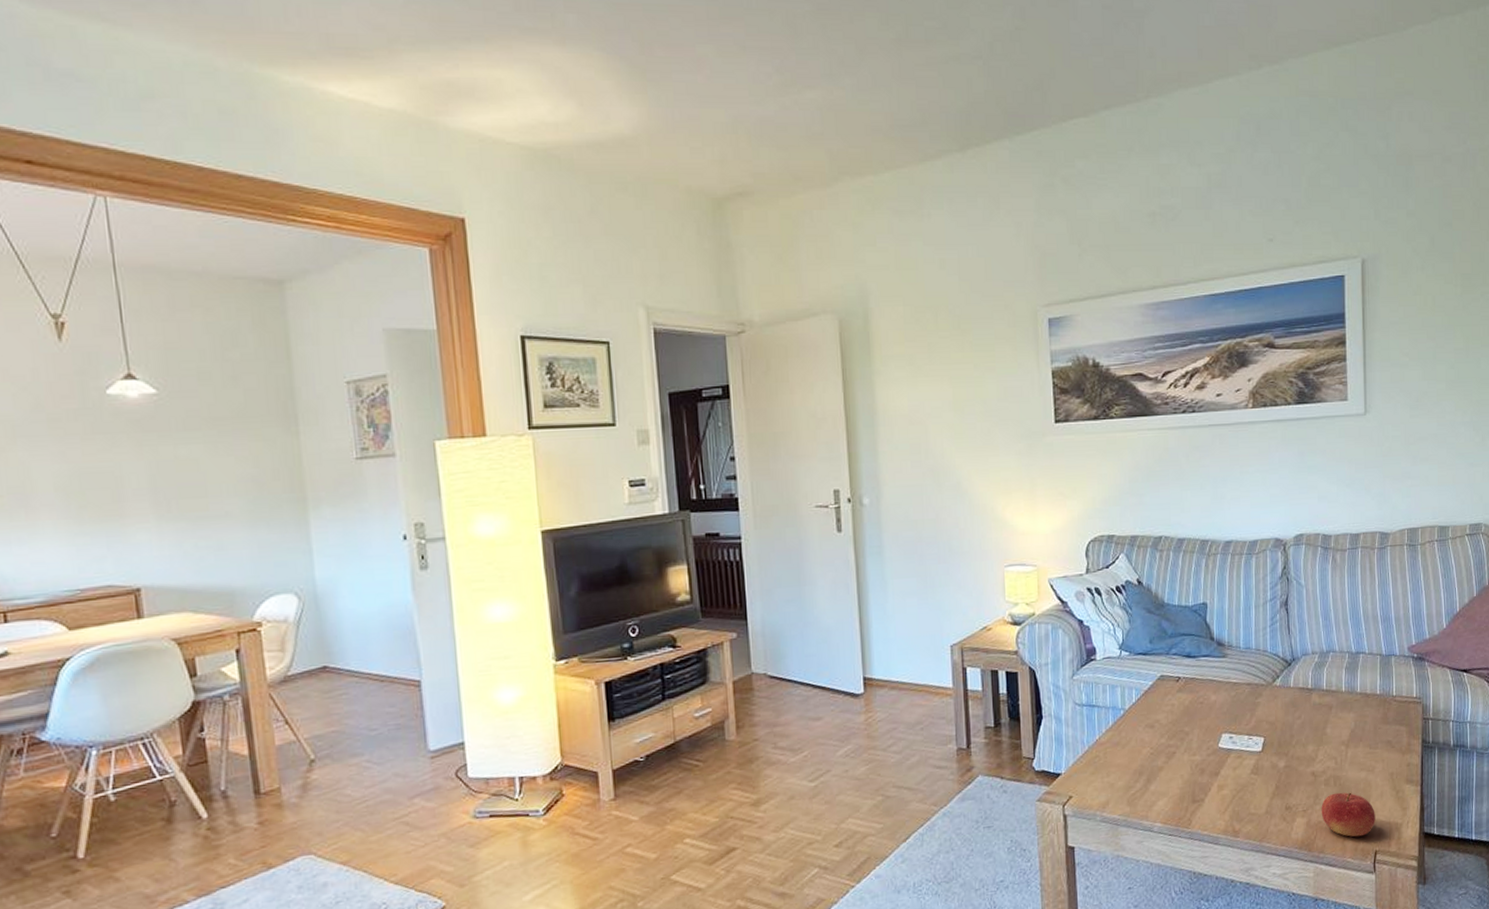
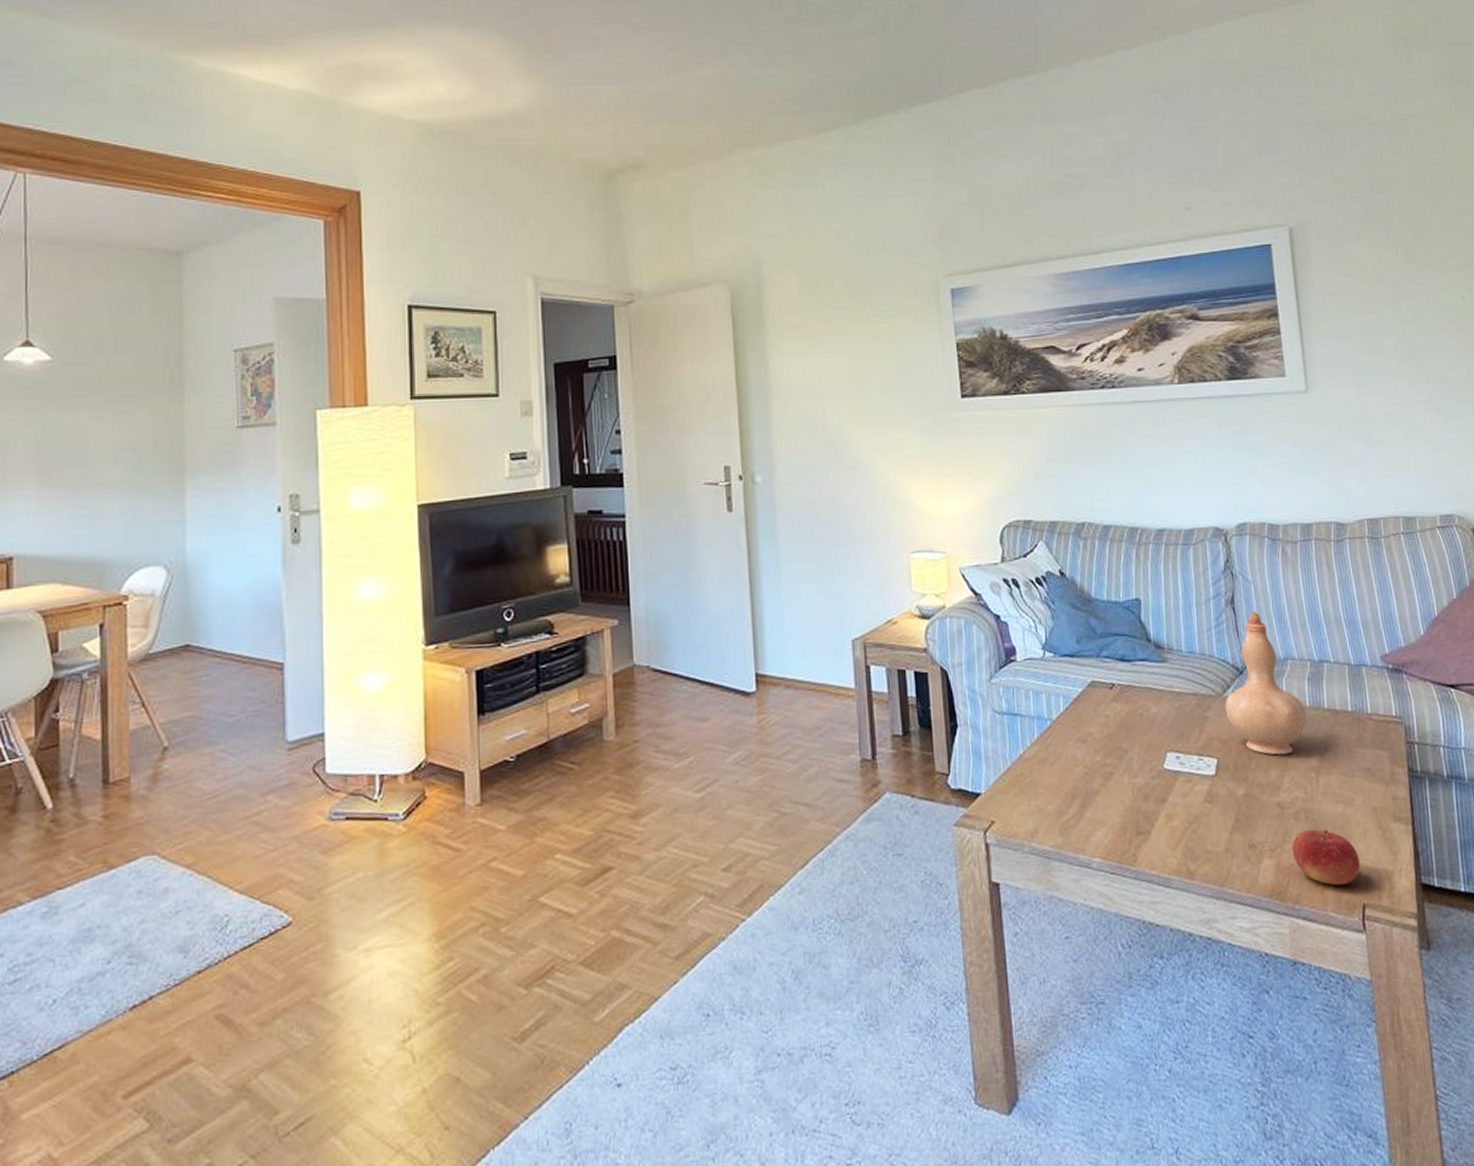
vase: none [1273,612,1342,733] -> present [1224,612,1308,755]

